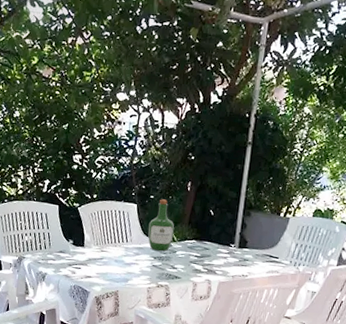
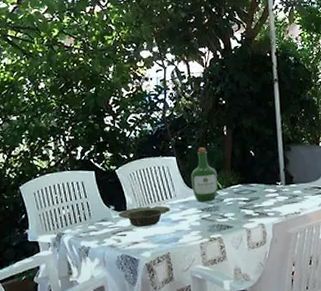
bowl: none [75,245,125,265] -> present [118,206,171,228]

